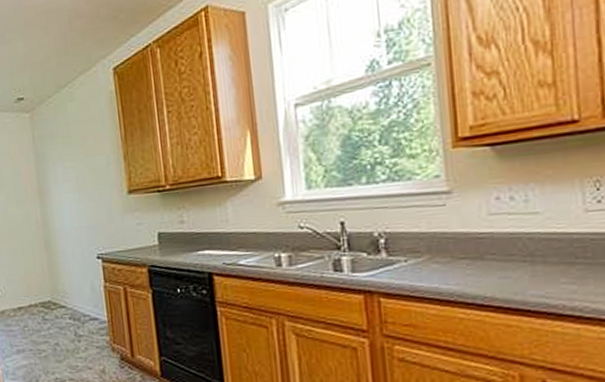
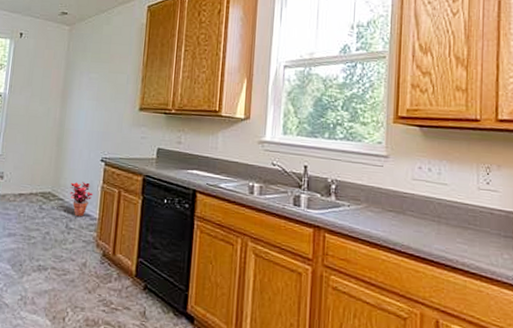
potted plant: none [69,284,96,322] -> present [69,181,93,217]

